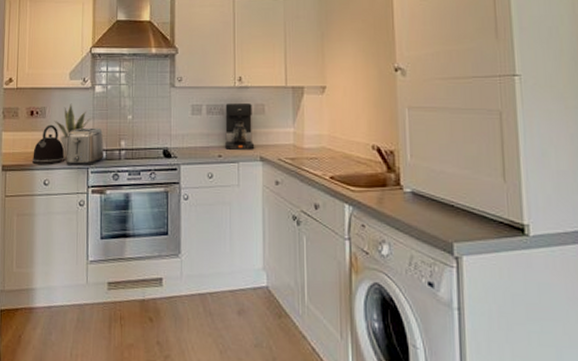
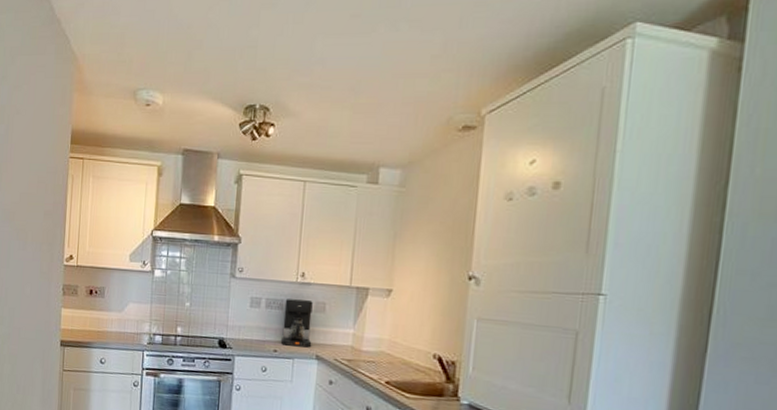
kettle: present [31,124,65,165] -> none [89,305,122,345]
potted plant: present [54,103,93,159] -> none [112,285,151,340]
toaster: present [66,127,104,166] -> none [122,311,160,349]

